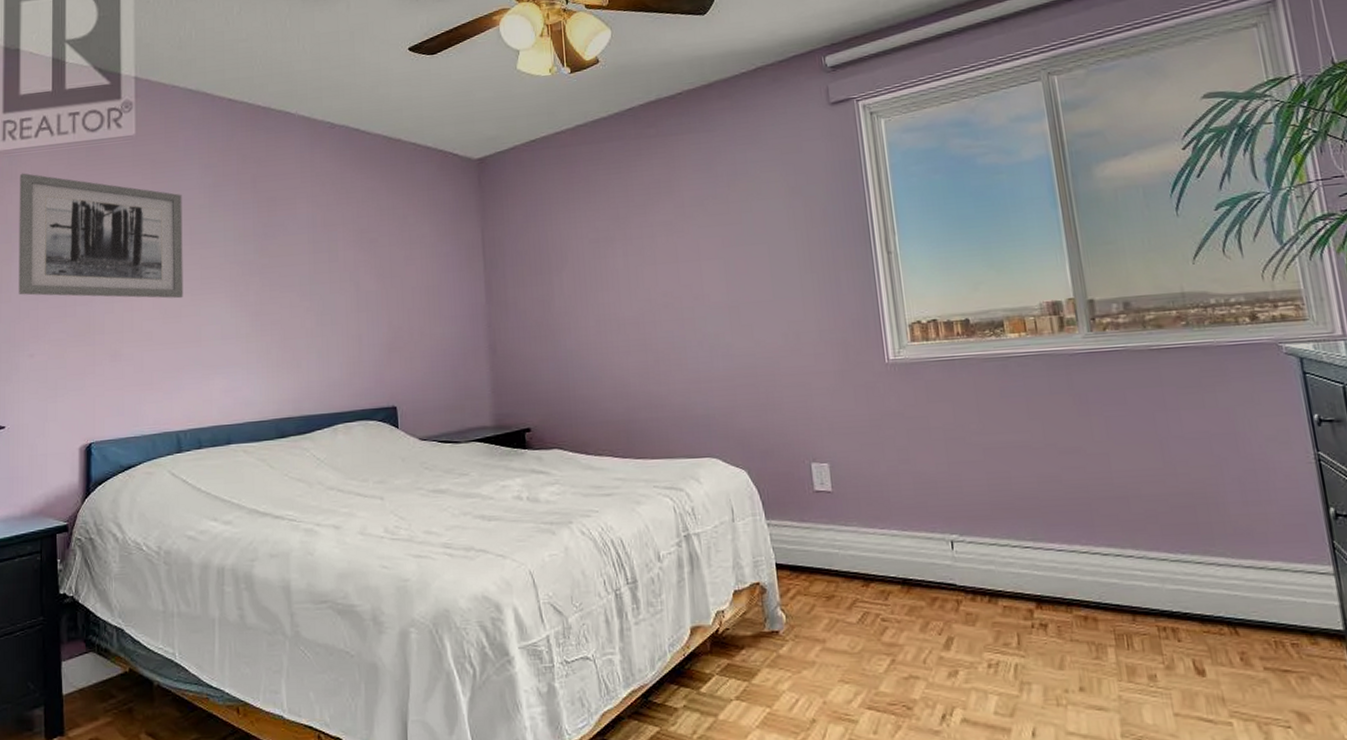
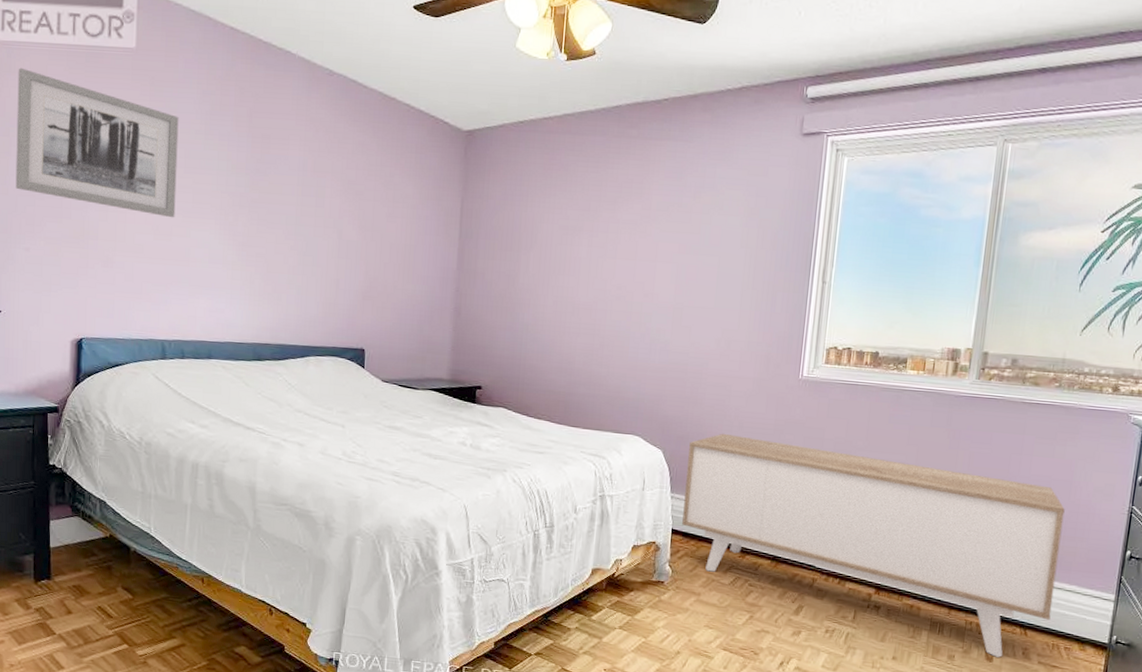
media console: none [776,439,1262,669] -> present [682,433,1065,657]

